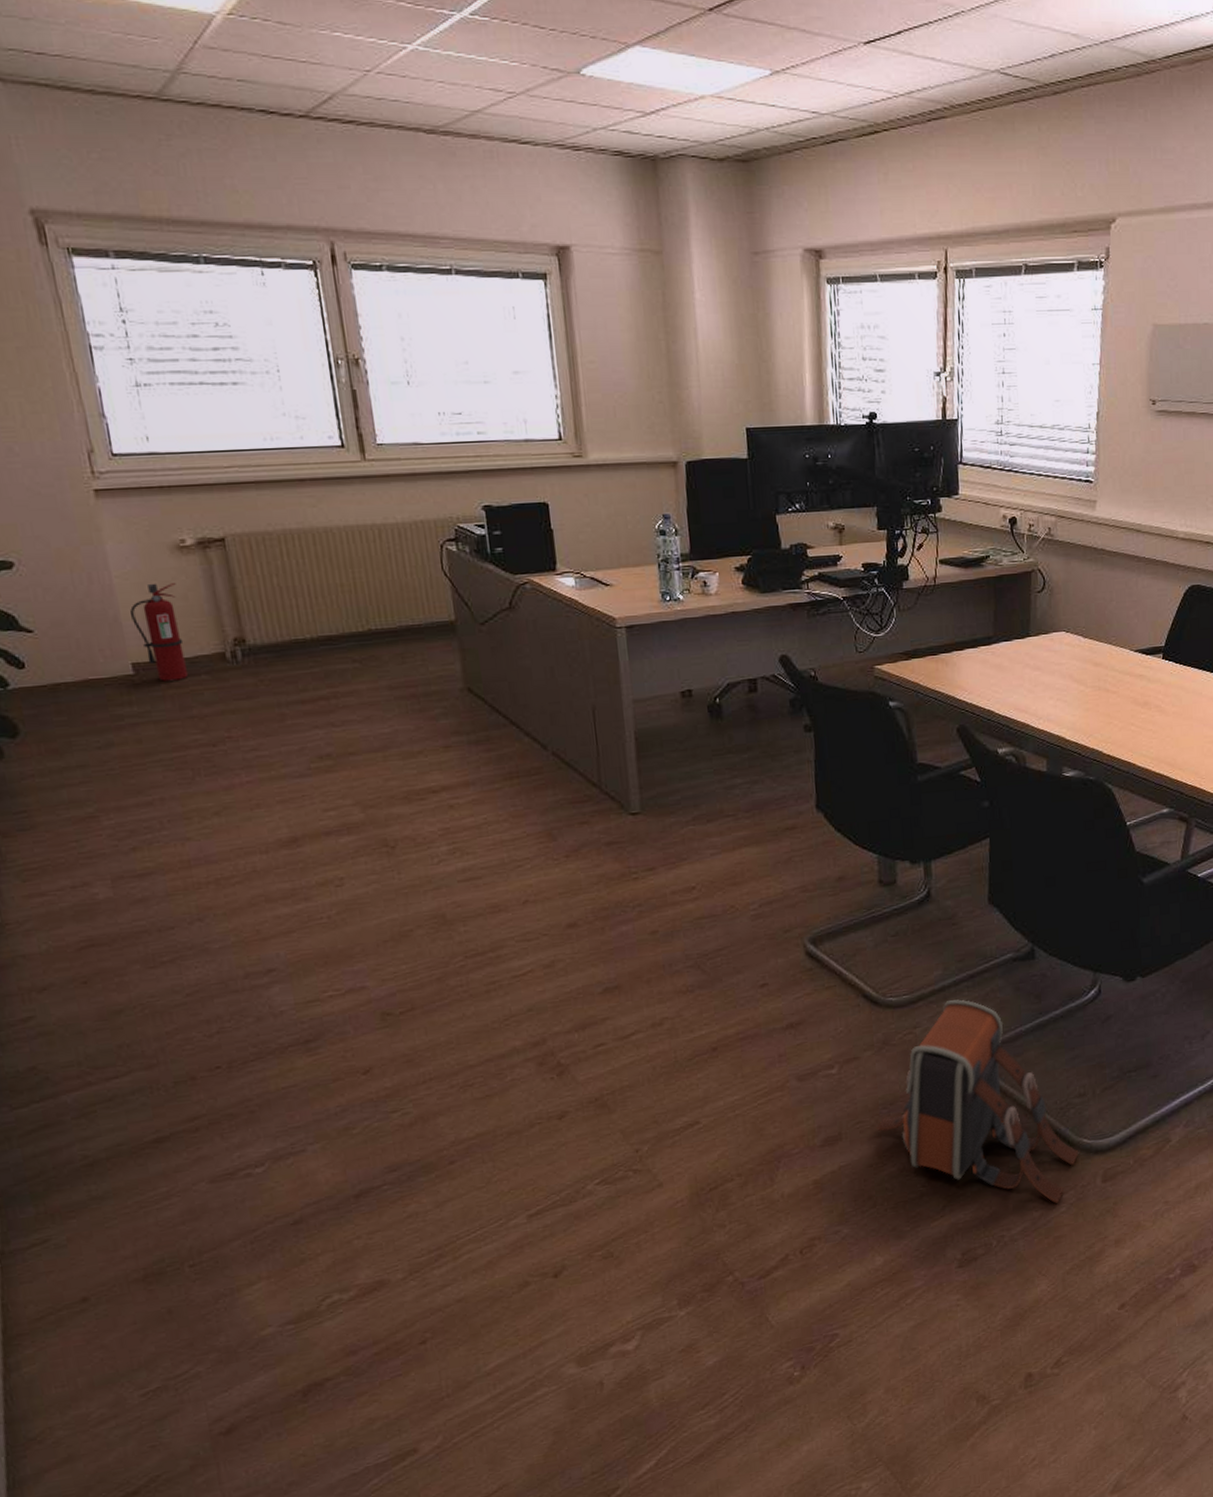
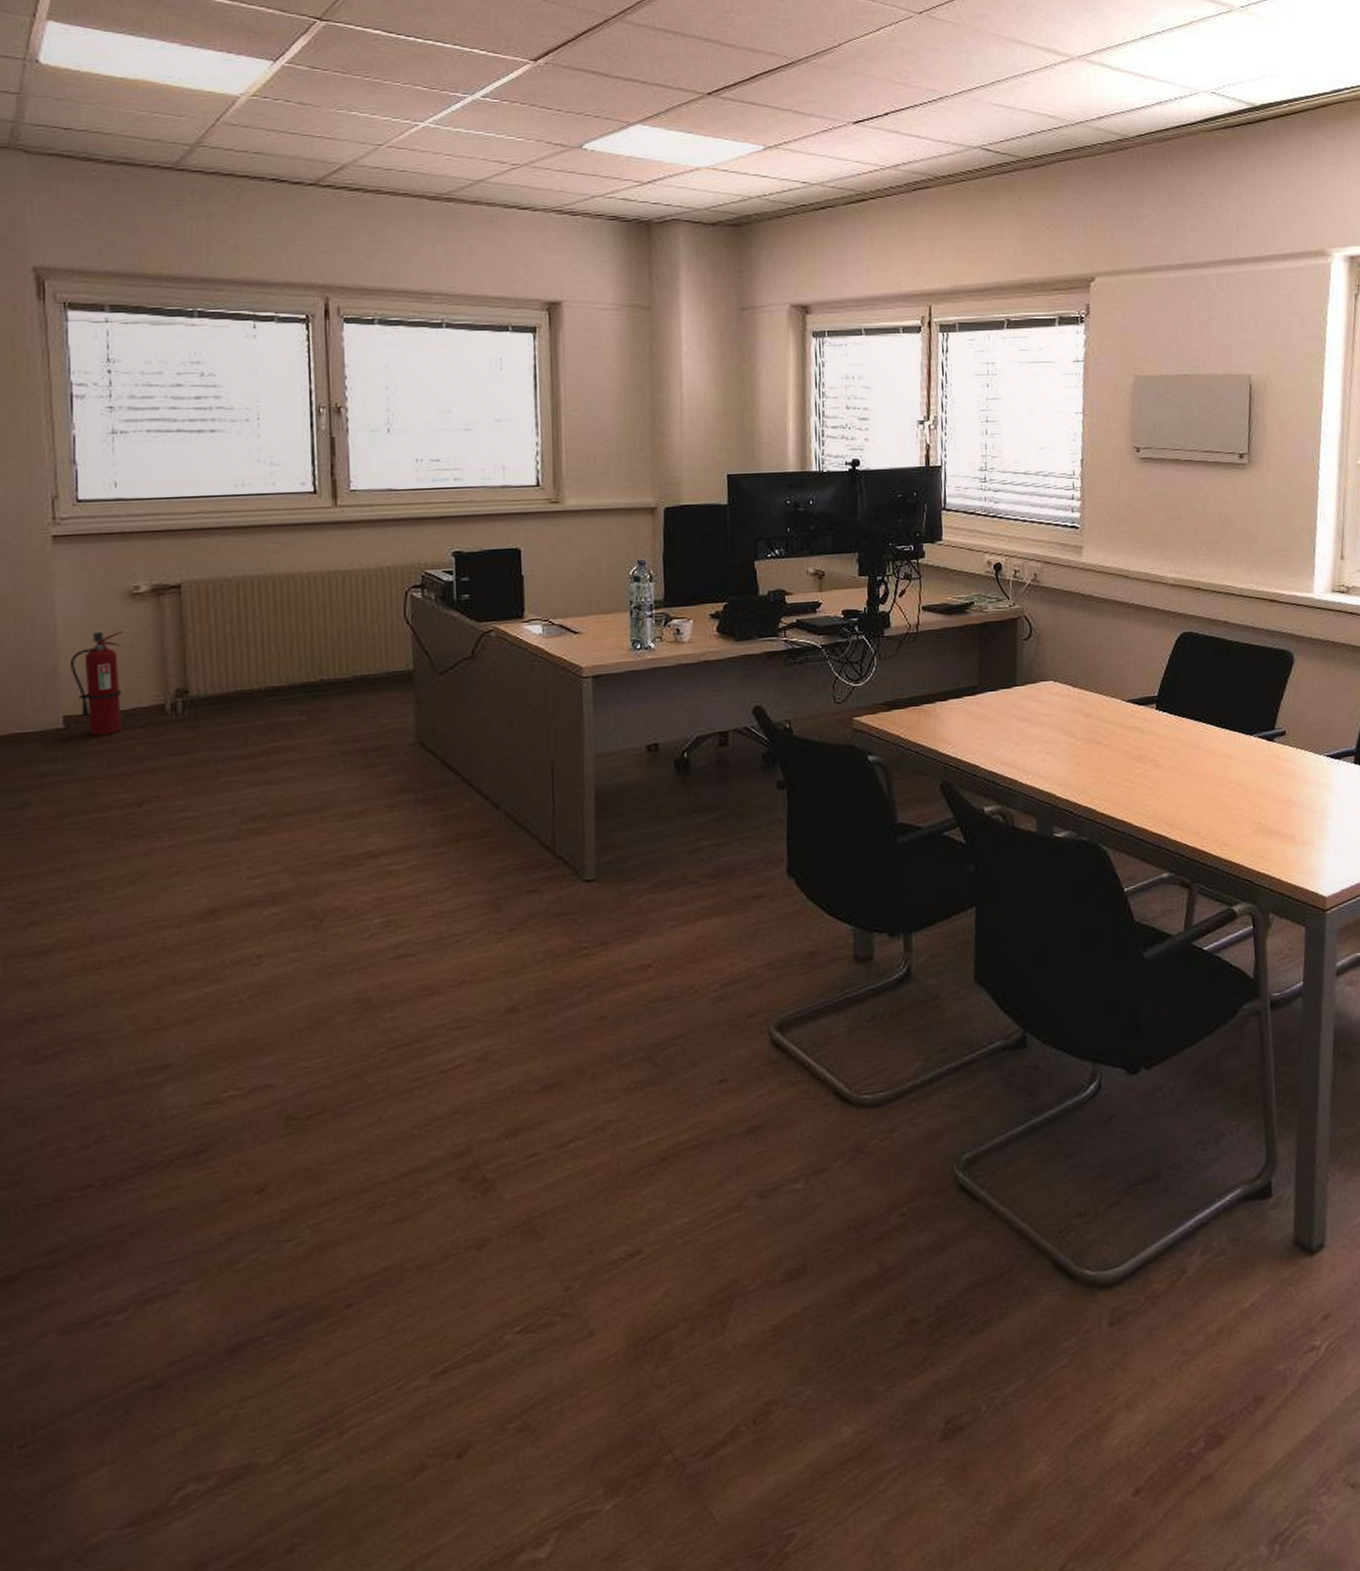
backpack: present [877,999,1079,1204] -> none [847,1097,1081,1354]

